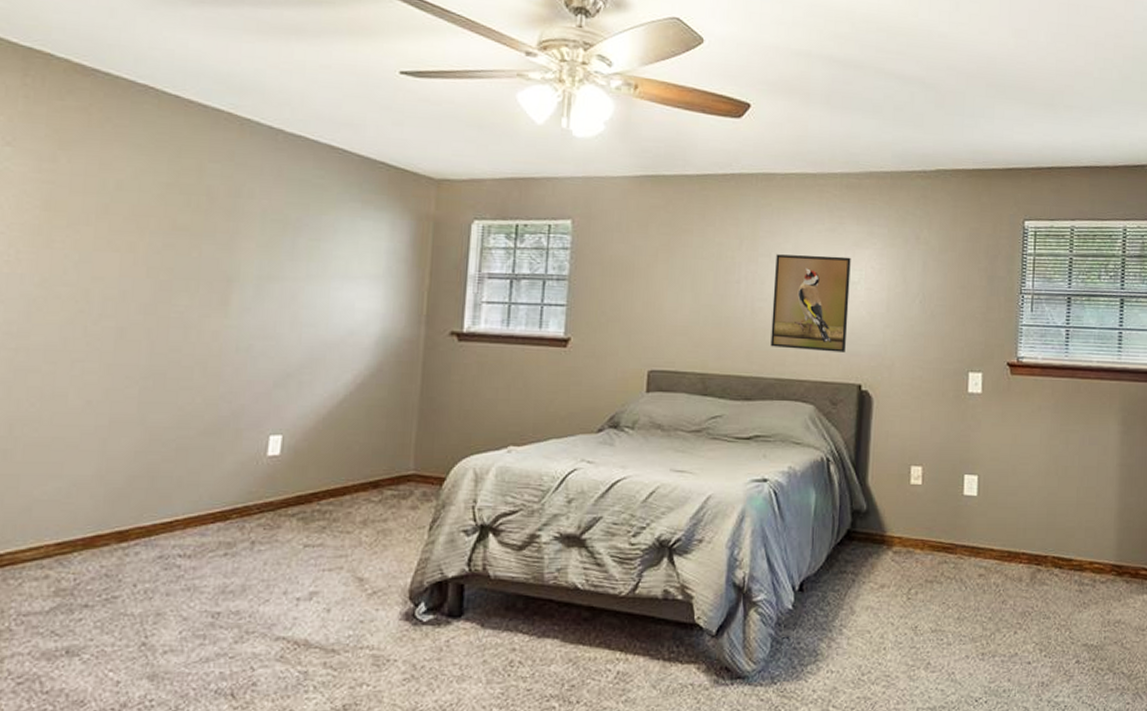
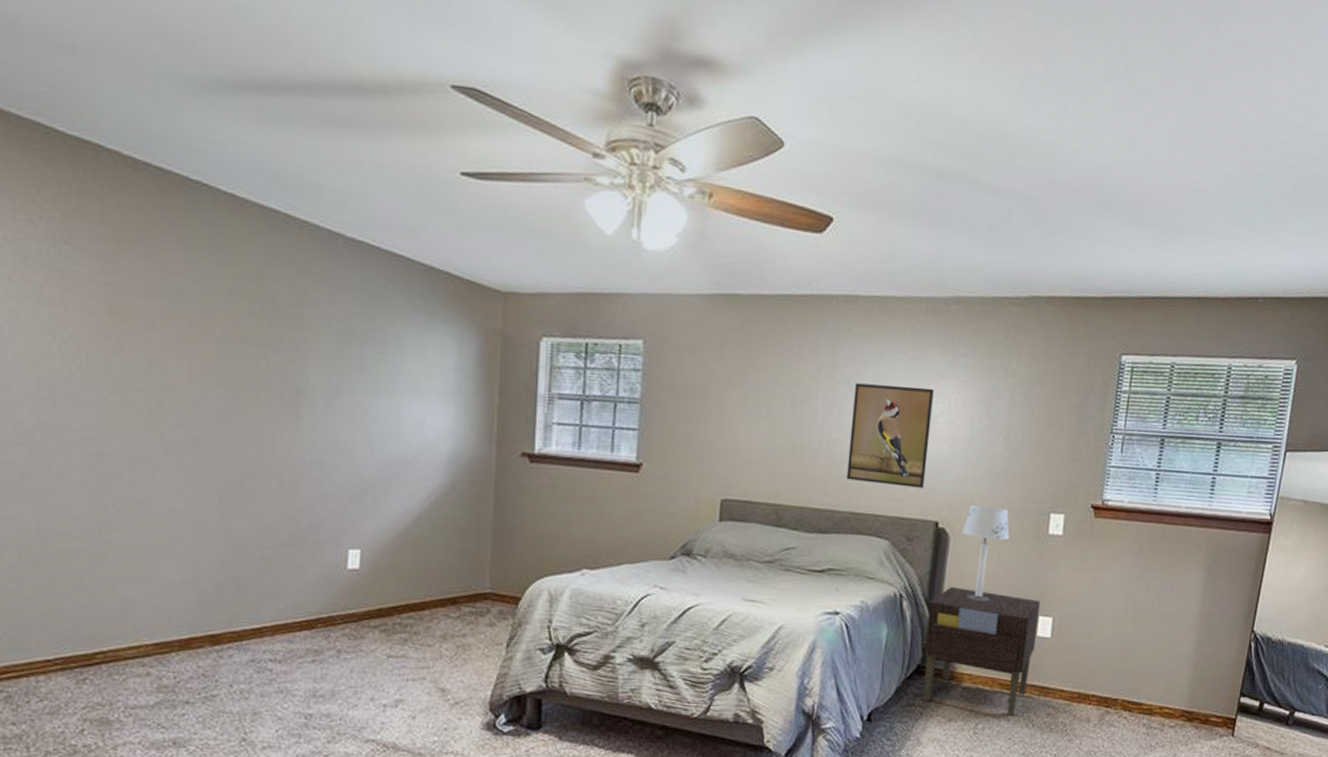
nightstand: none [853,449,966,580] -> present [922,587,1041,717]
table lamp: none [885,366,932,462] -> present [963,504,1010,601]

